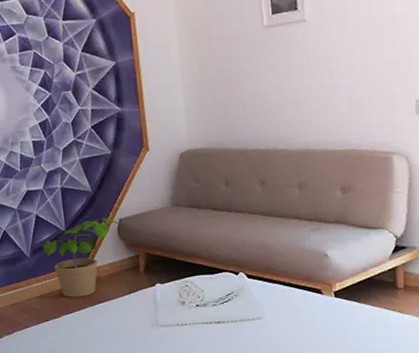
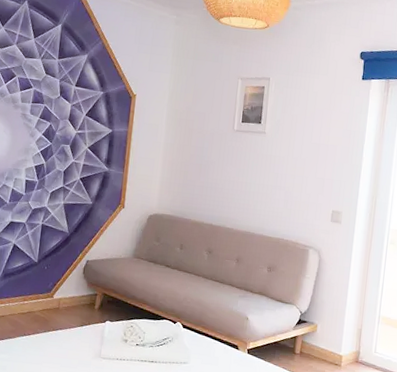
potted plant: present [42,218,120,298] -> none [13,256,87,323]

